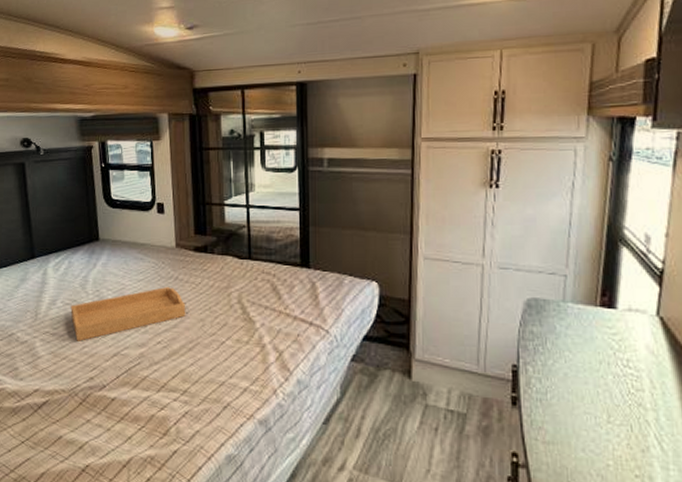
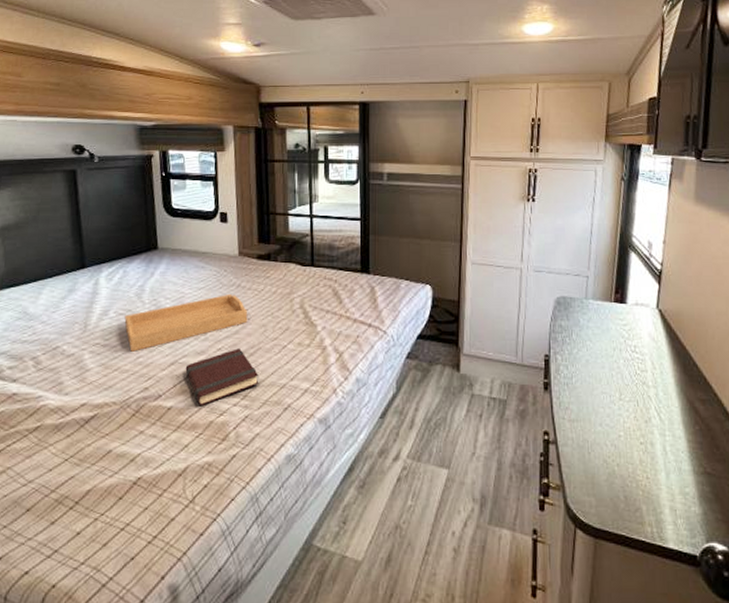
book: none [127,342,198,400] -> present [185,348,259,407]

